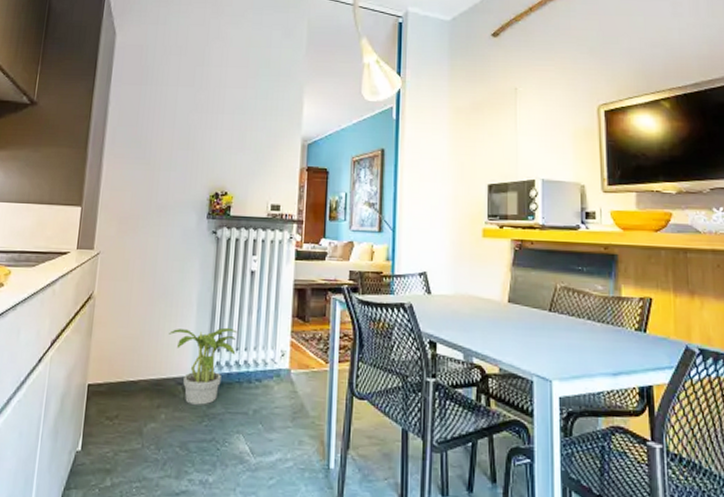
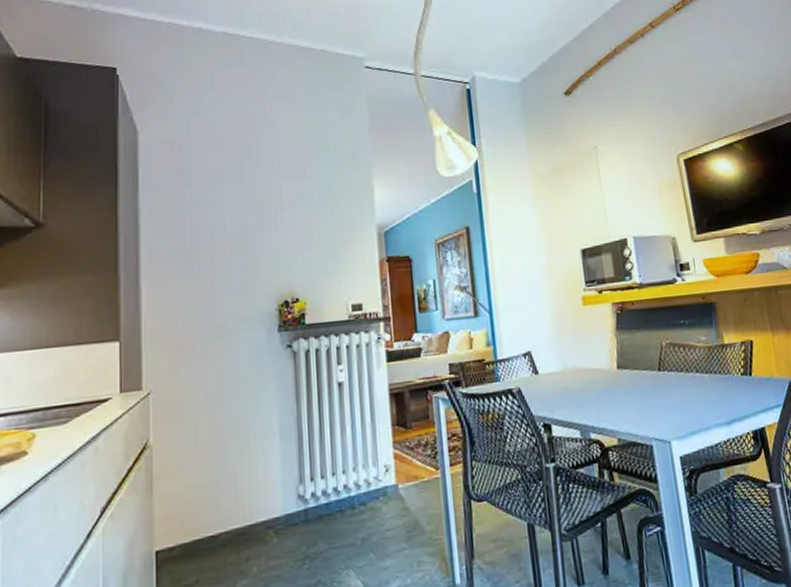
potted plant: present [169,327,237,405] -> none [250,451,333,549]

